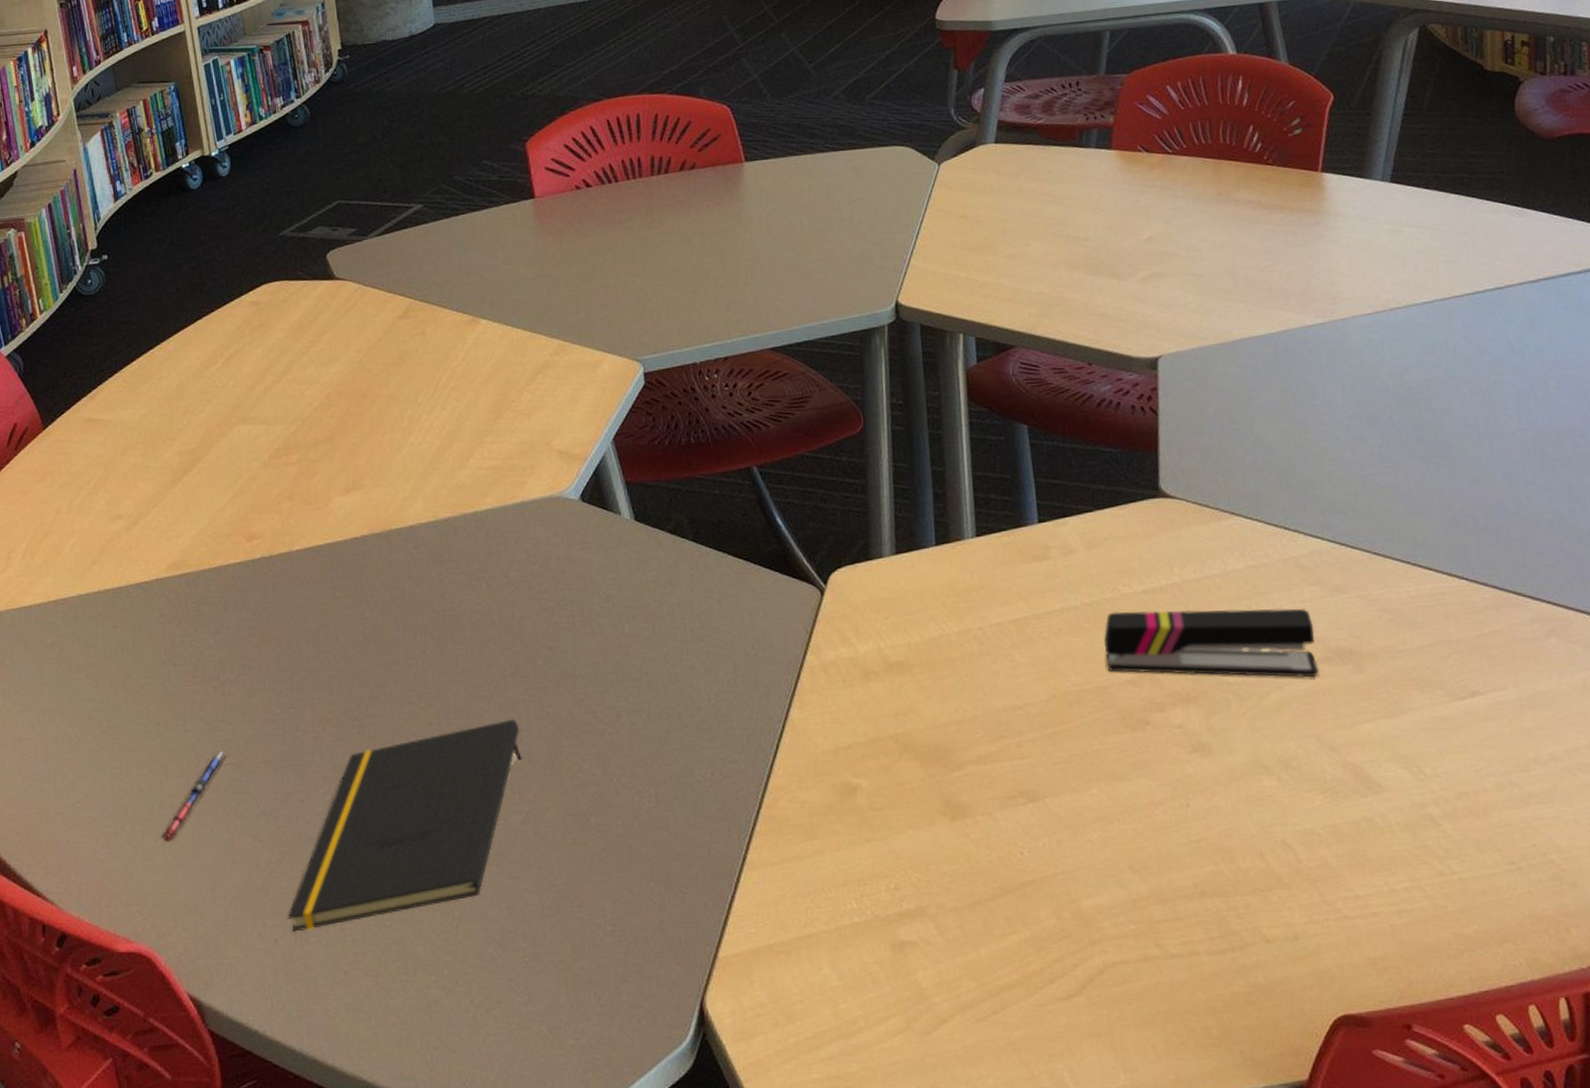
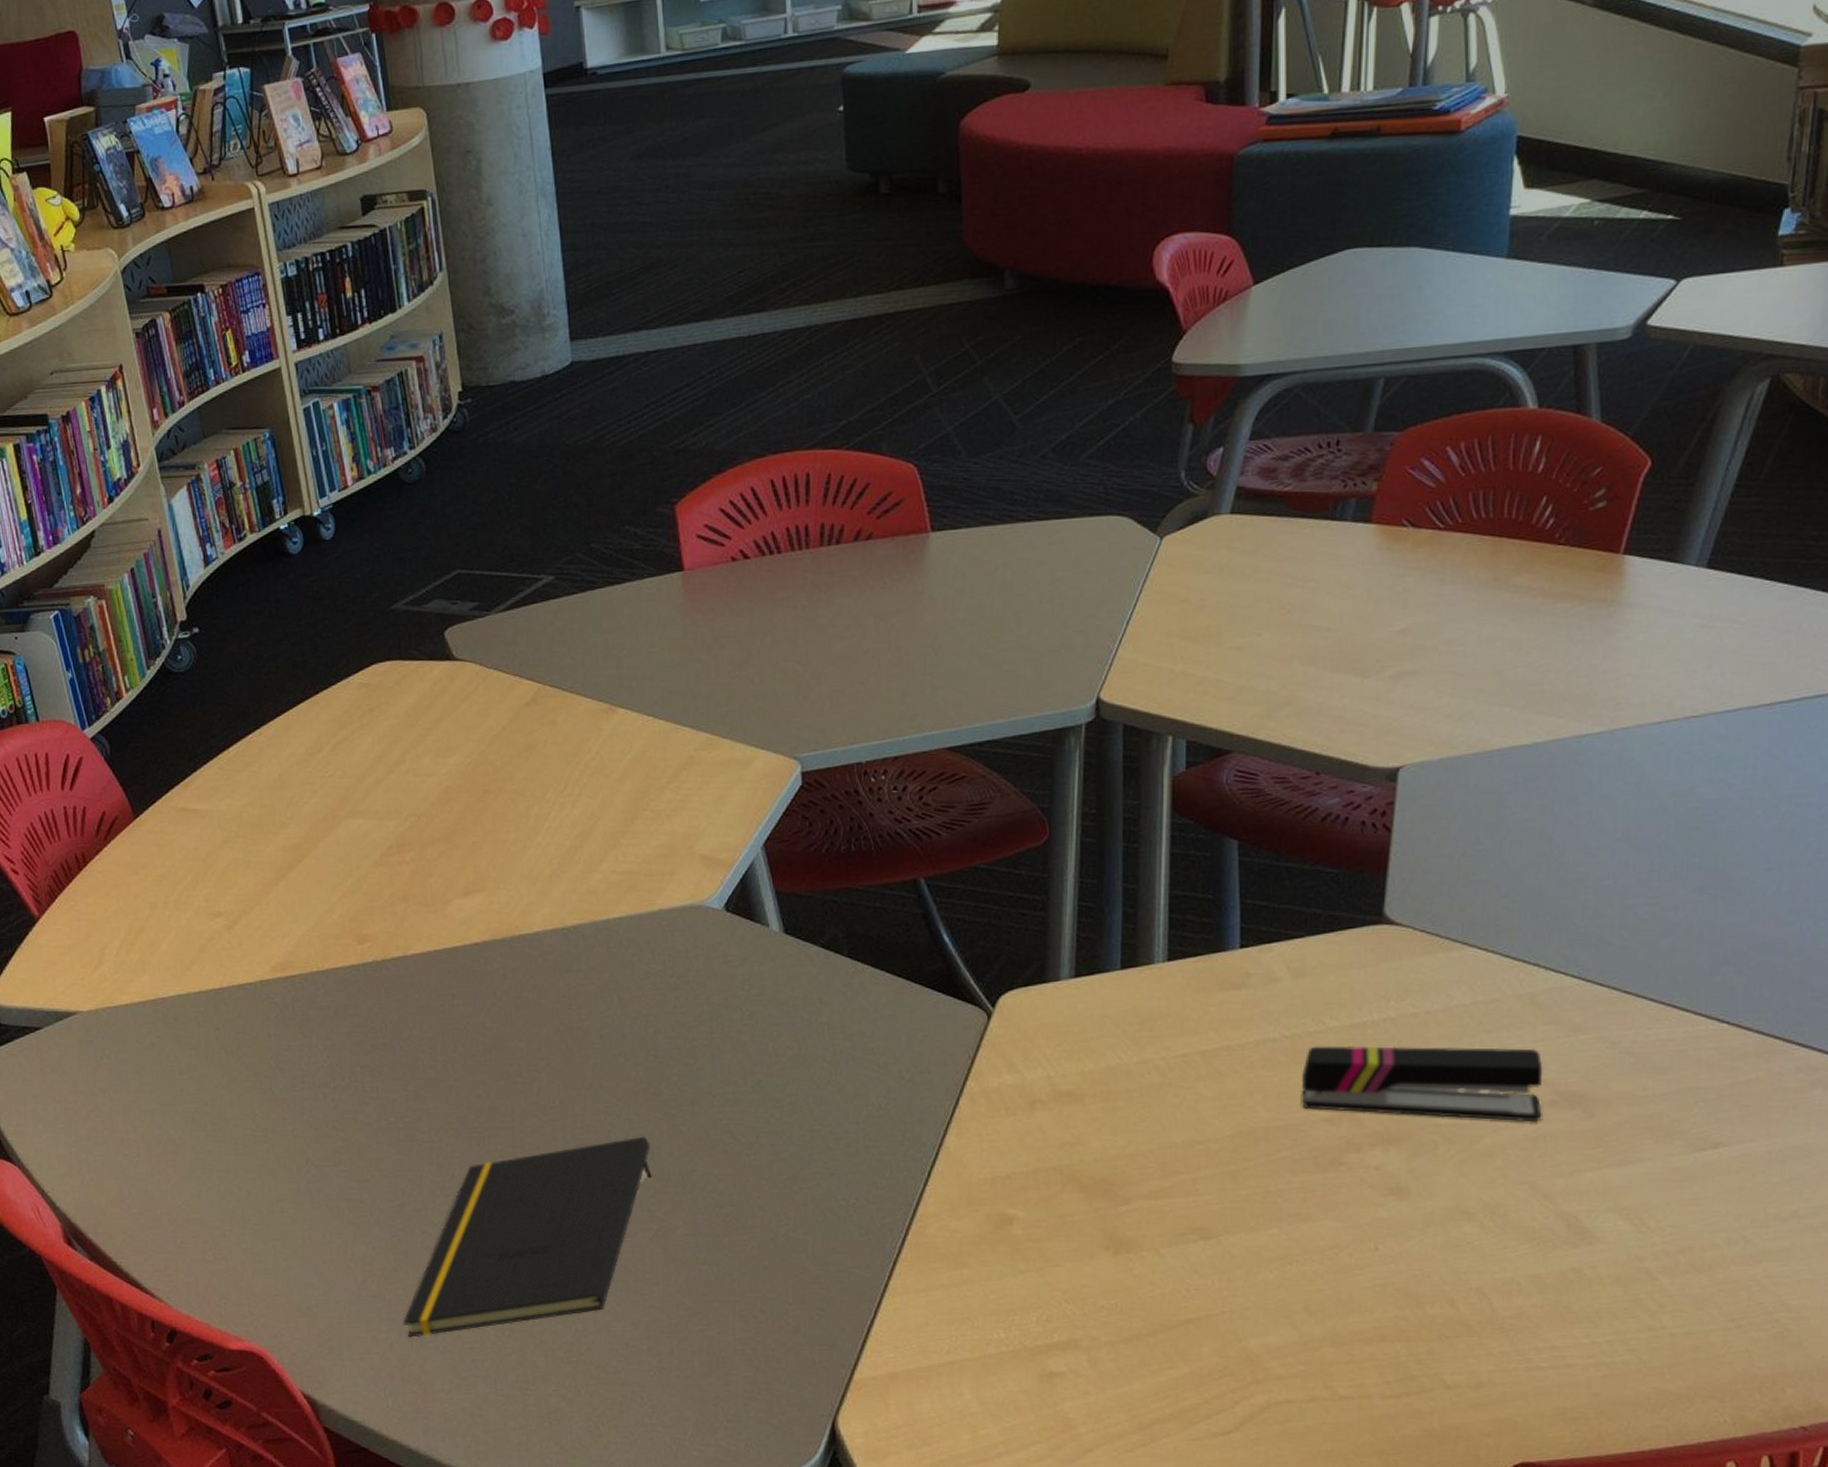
pen: present [160,751,227,843] -> none [270,1158,339,1247]

